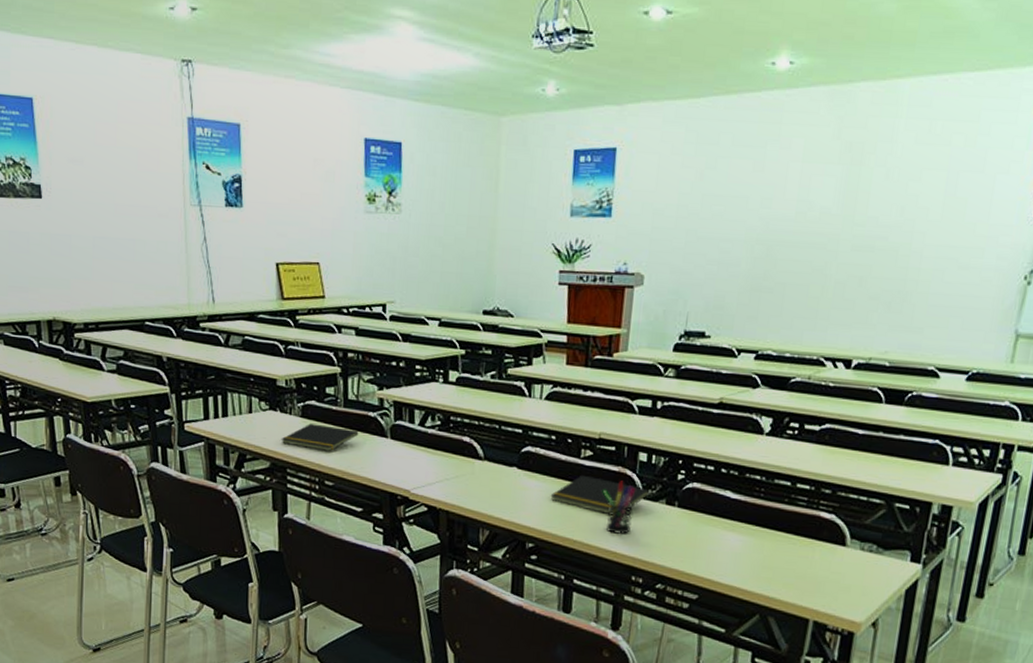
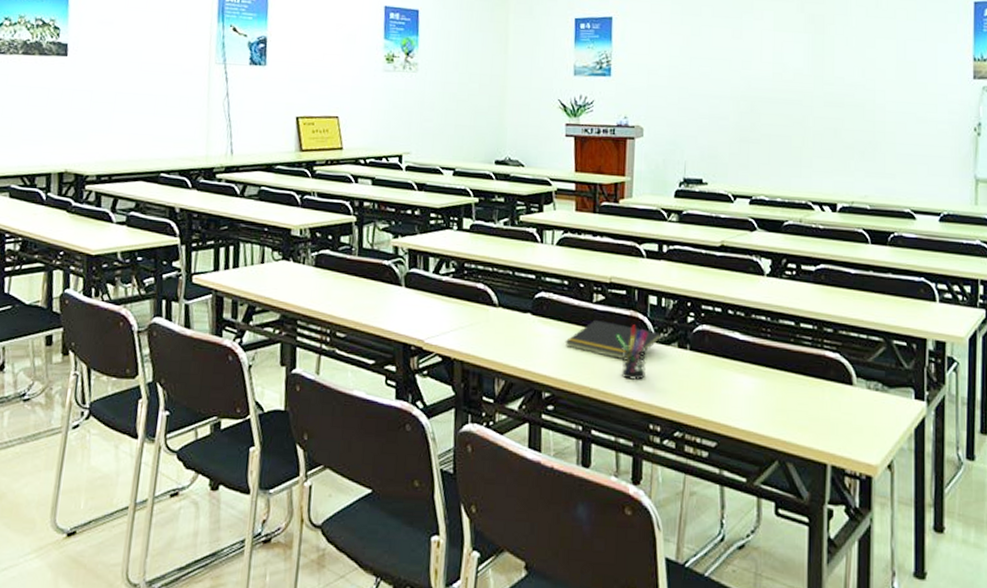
notepad: present [281,423,359,451] -> none [292,273,373,301]

